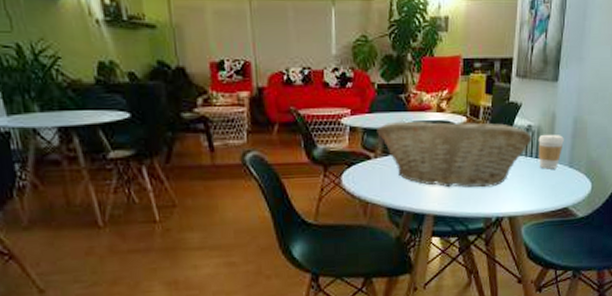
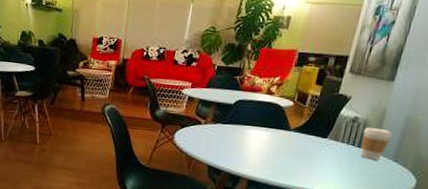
fruit basket: present [377,120,531,188] -> none [210,97,357,166]

